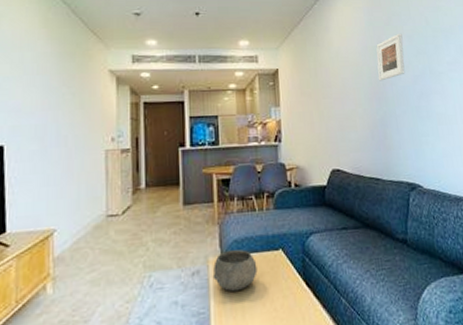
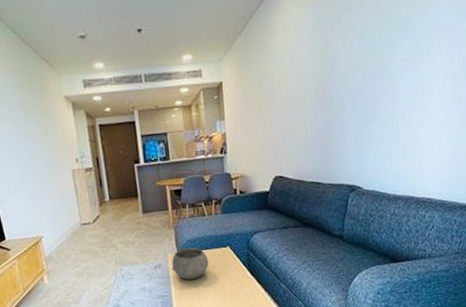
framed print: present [376,33,405,81] -> none [323,30,354,86]

